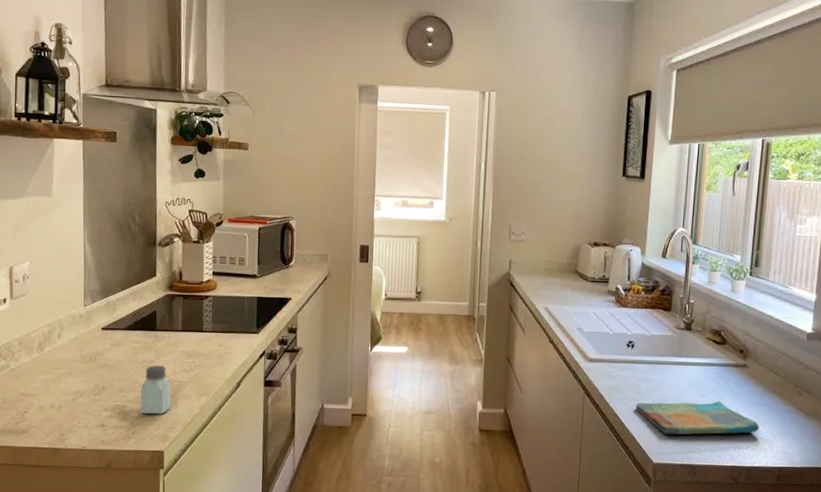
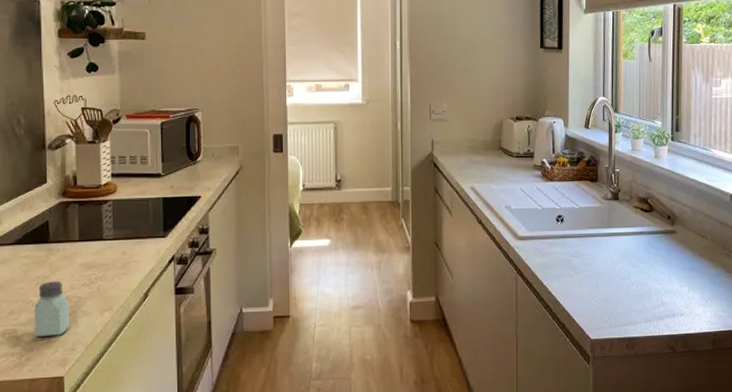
dish towel: present [635,401,760,435] -> none [568,269,692,309]

